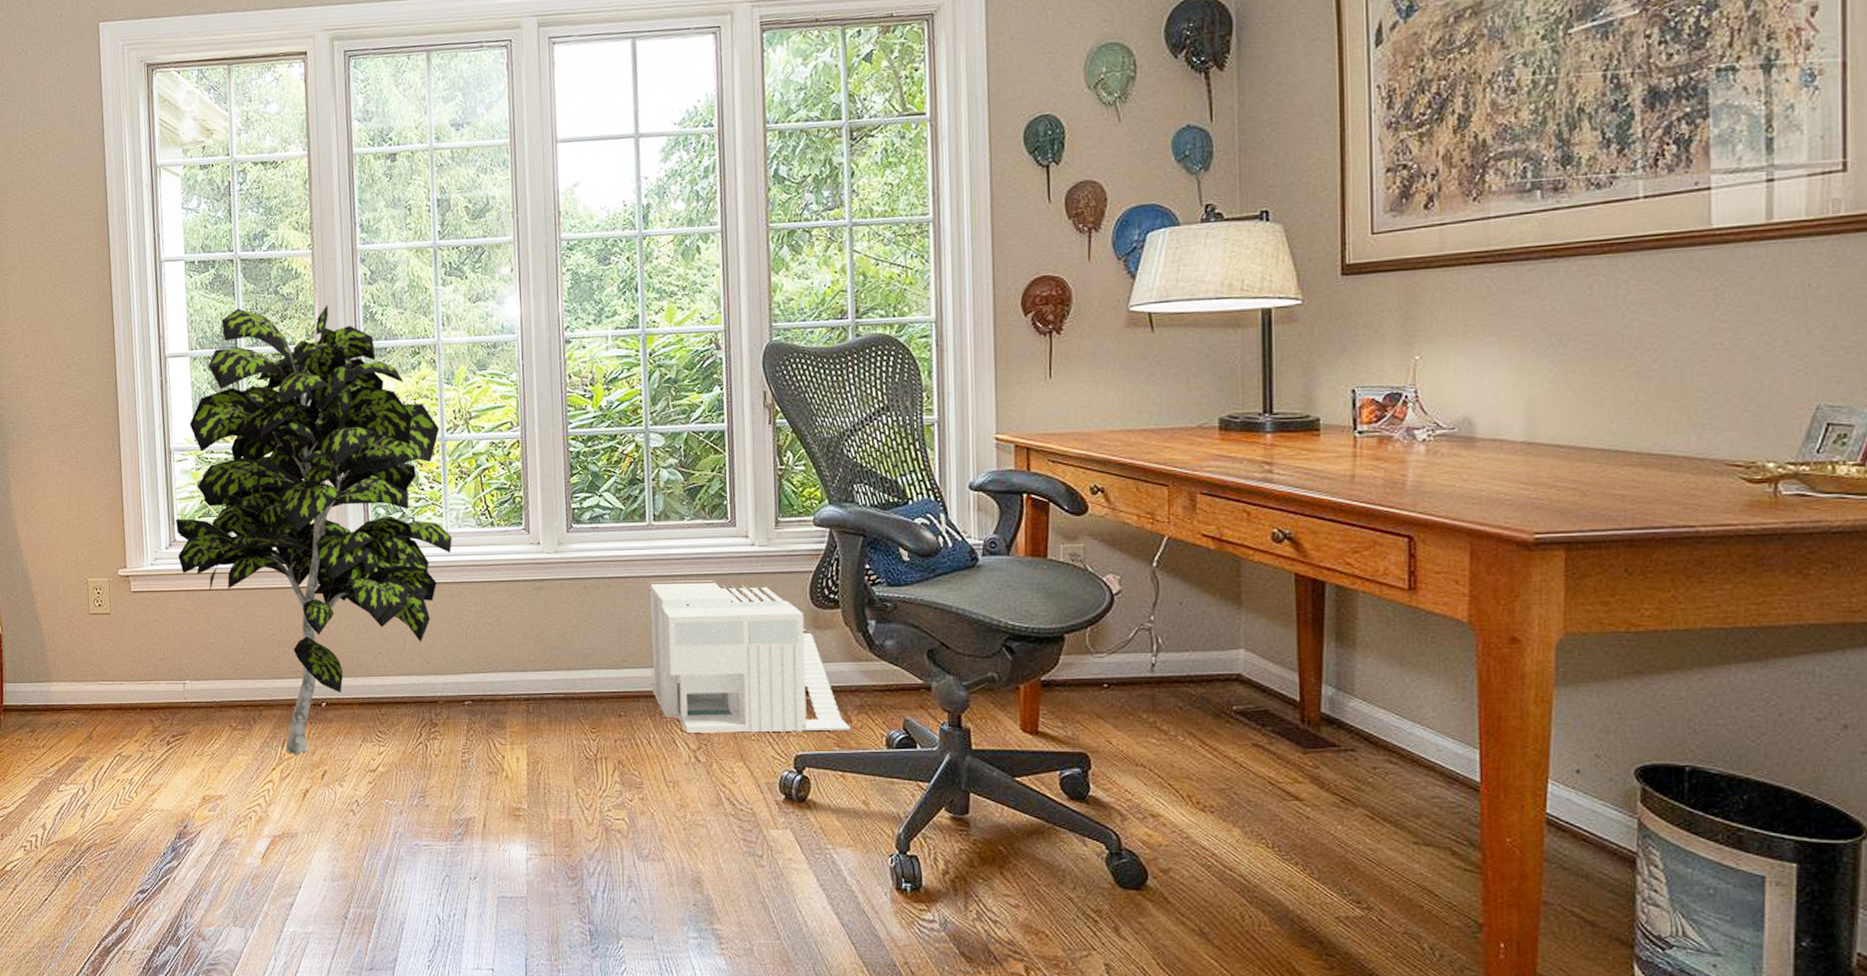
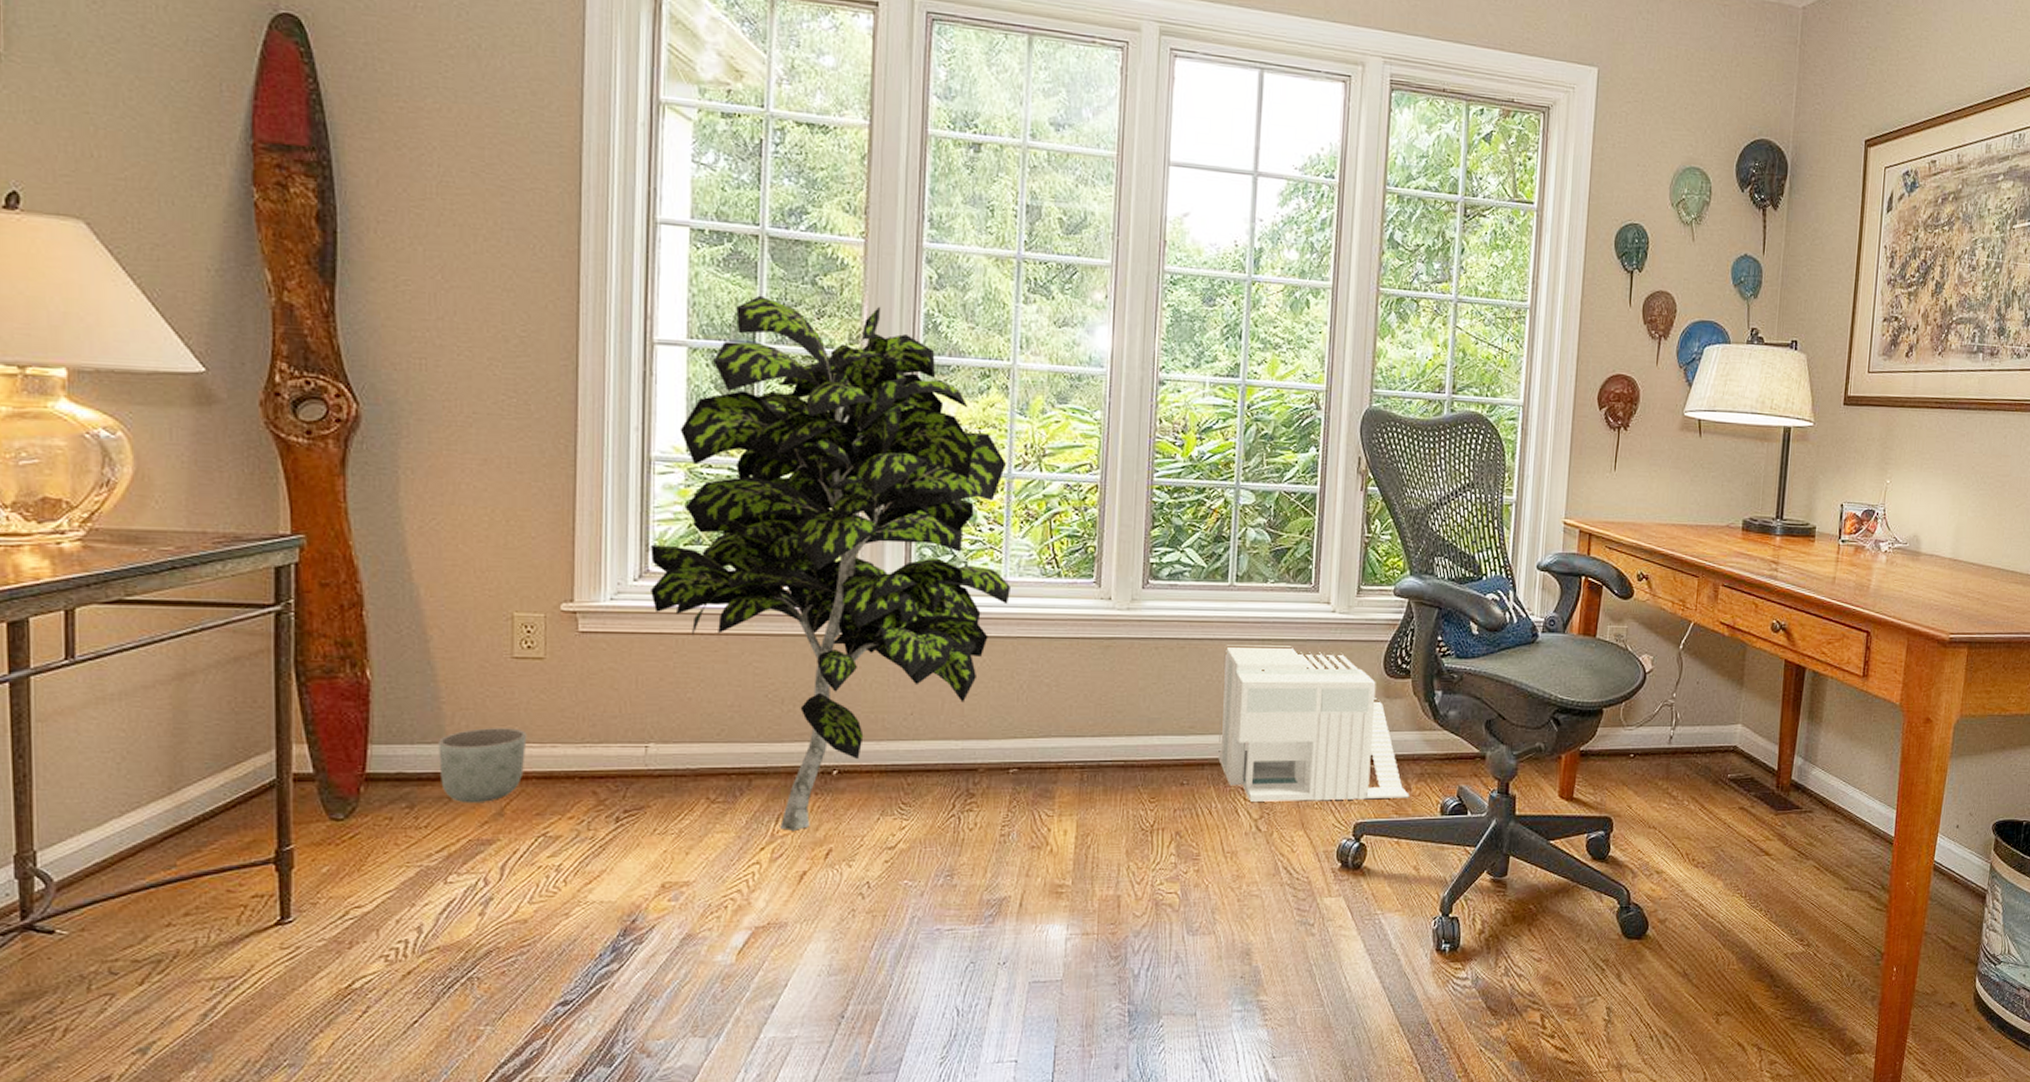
planter: none [46,669,103,729] -> present [438,728,527,804]

